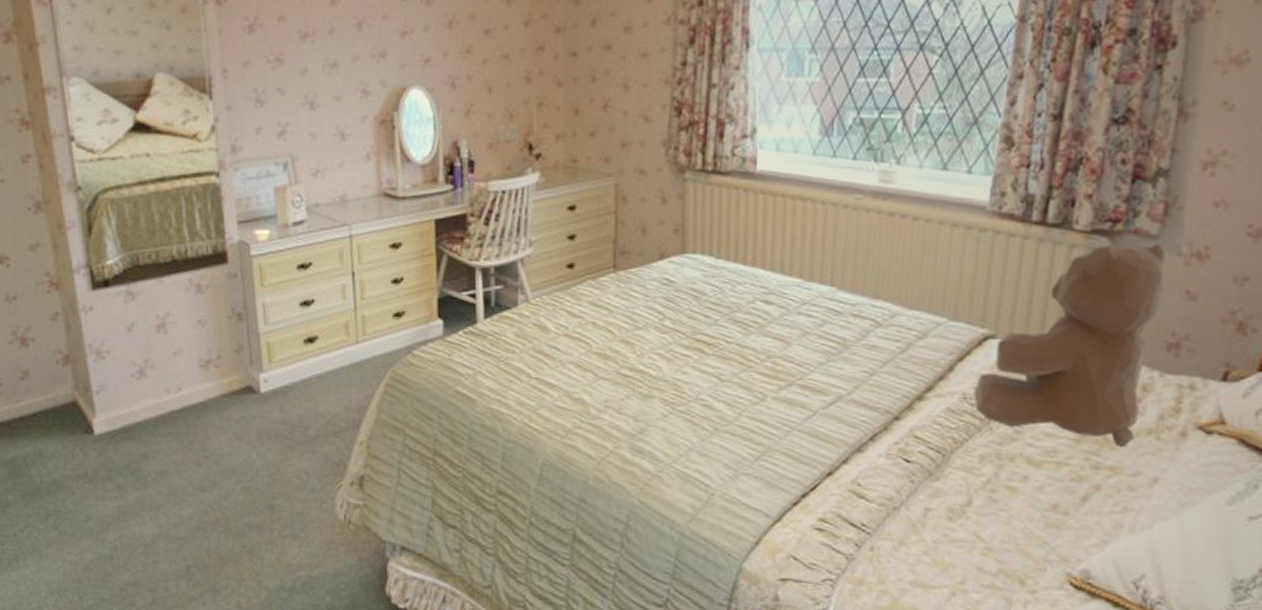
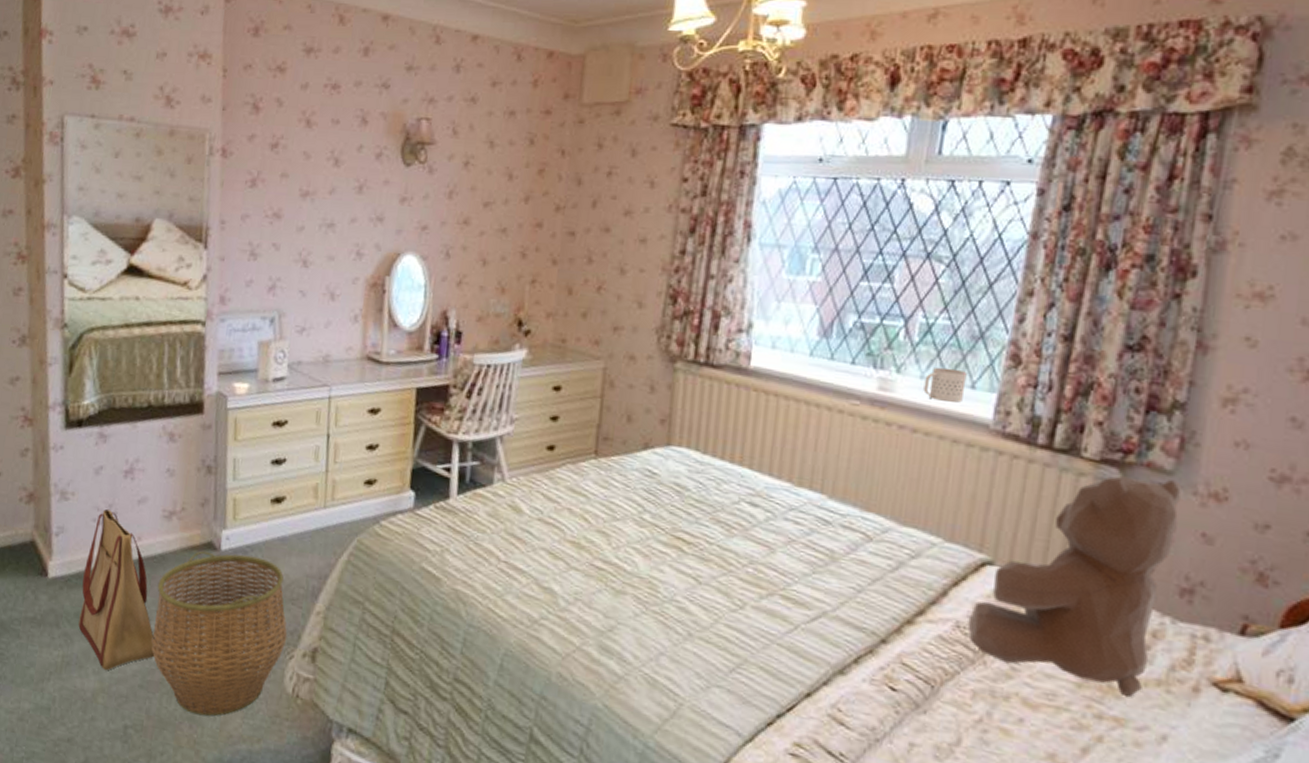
shopping bag: none [129,364,208,517] -> present [78,509,155,671]
basket: none [202,395,334,549] -> present [151,550,288,716]
mug: none [923,155,963,189] -> present [923,367,967,403]

